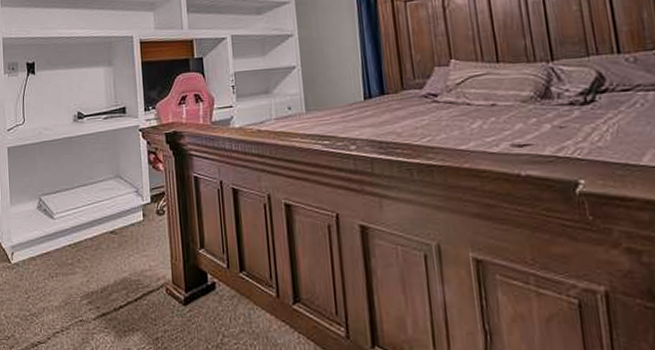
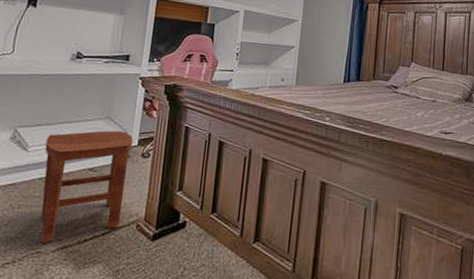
stool: none [67,189,150,311] -> present [40,130,133,243]

